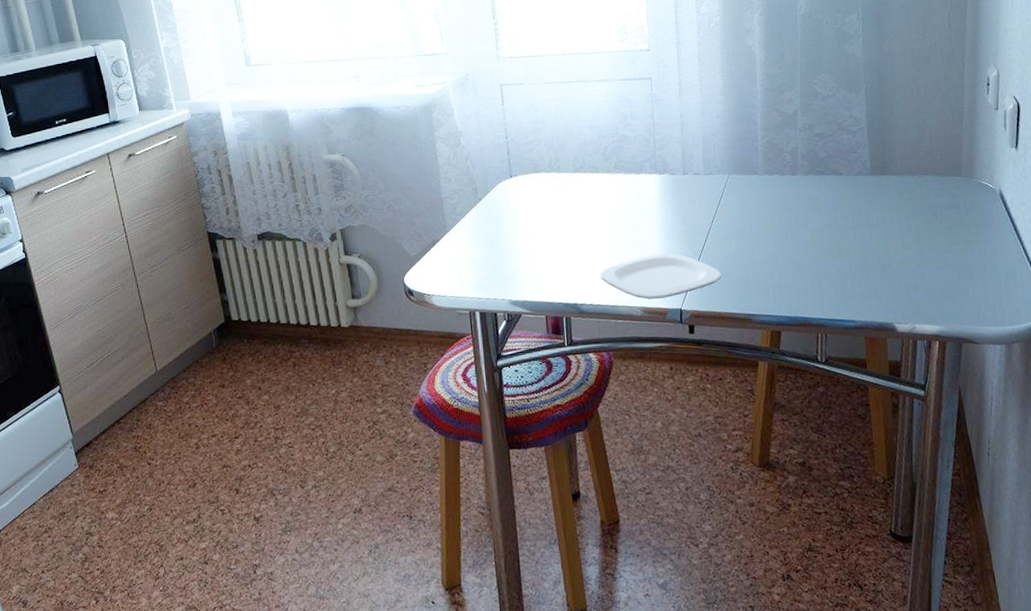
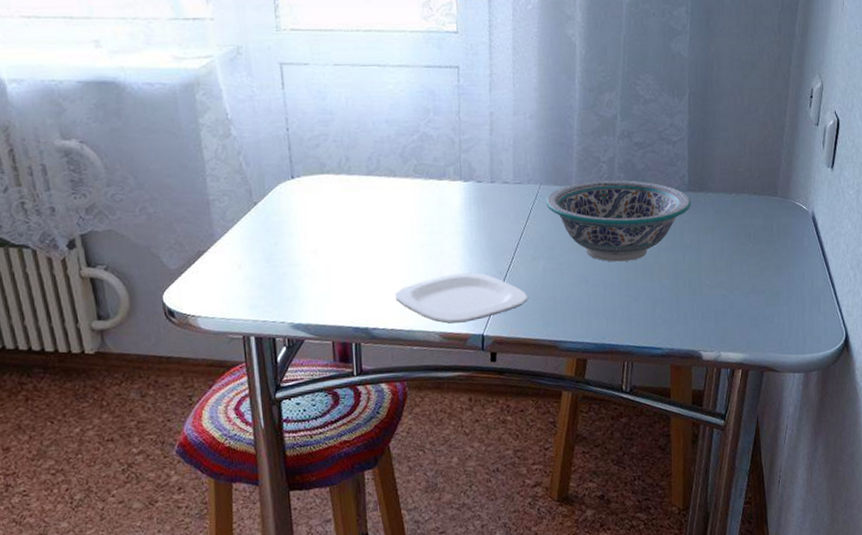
bowl: none [734,167,875,241] -> present [546,180,691,262]

